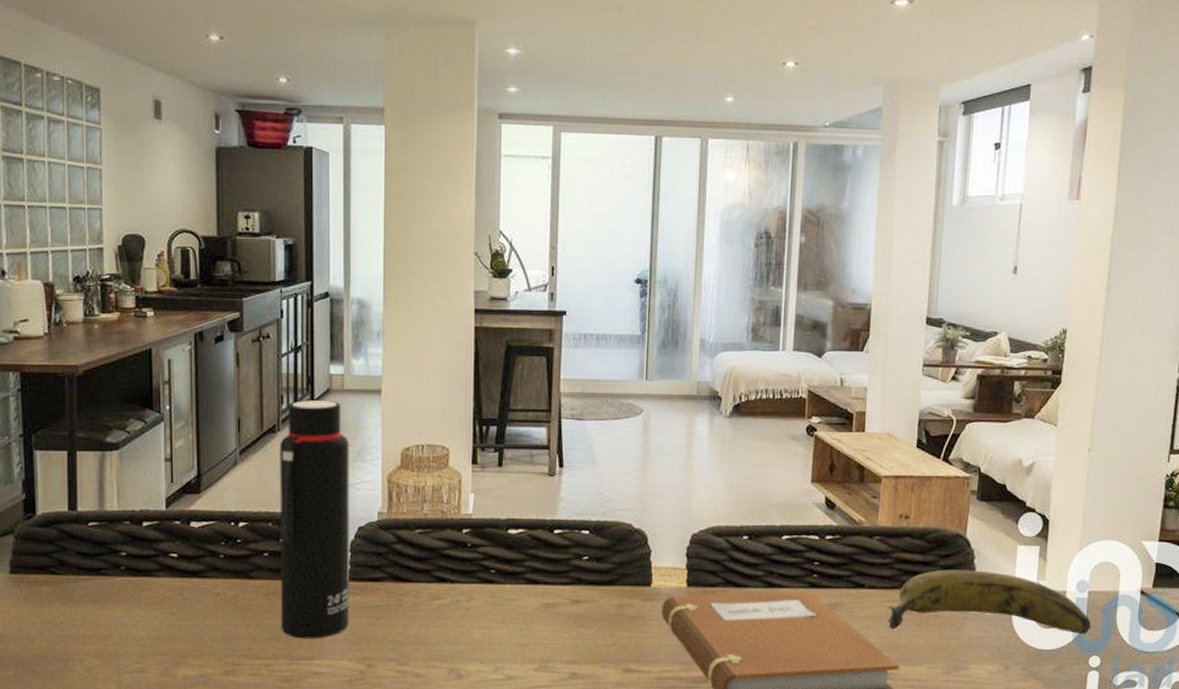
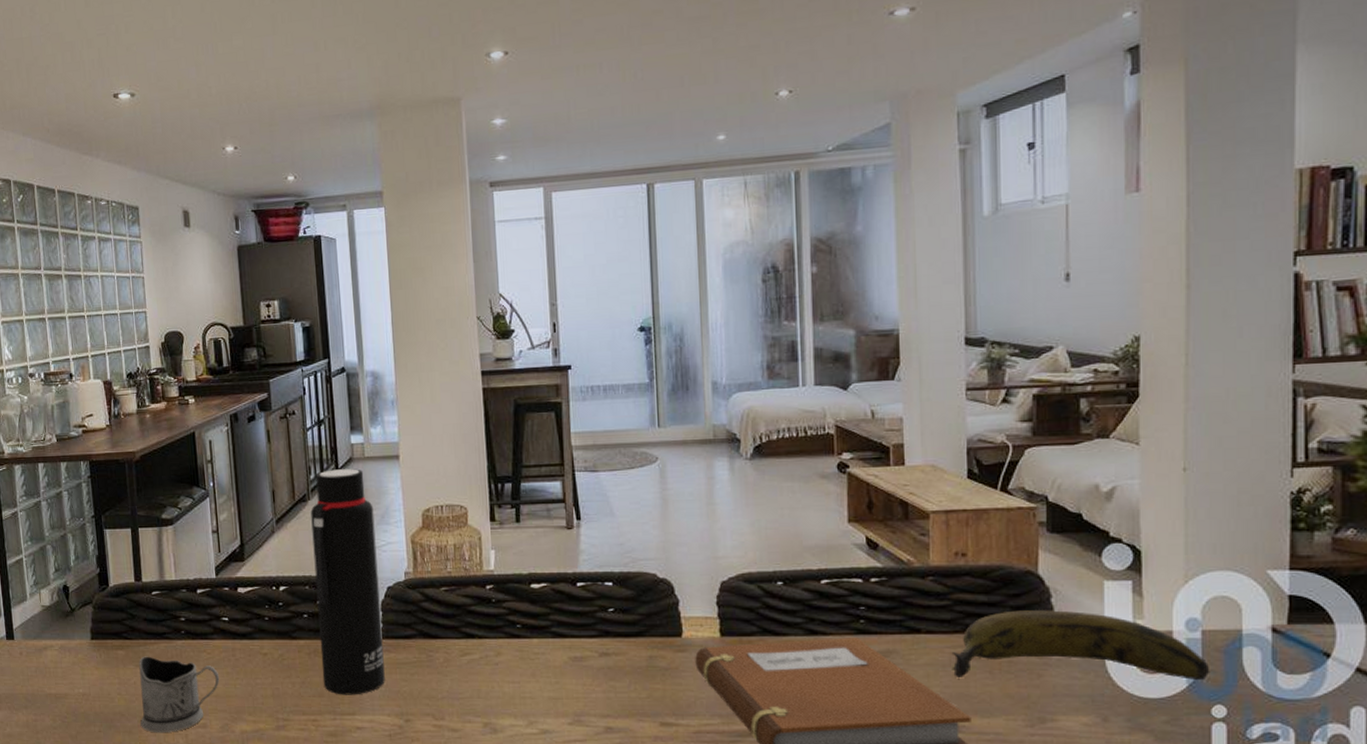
tea glass holder: none [65,593,163,678] -> present [139,656,220,733]

